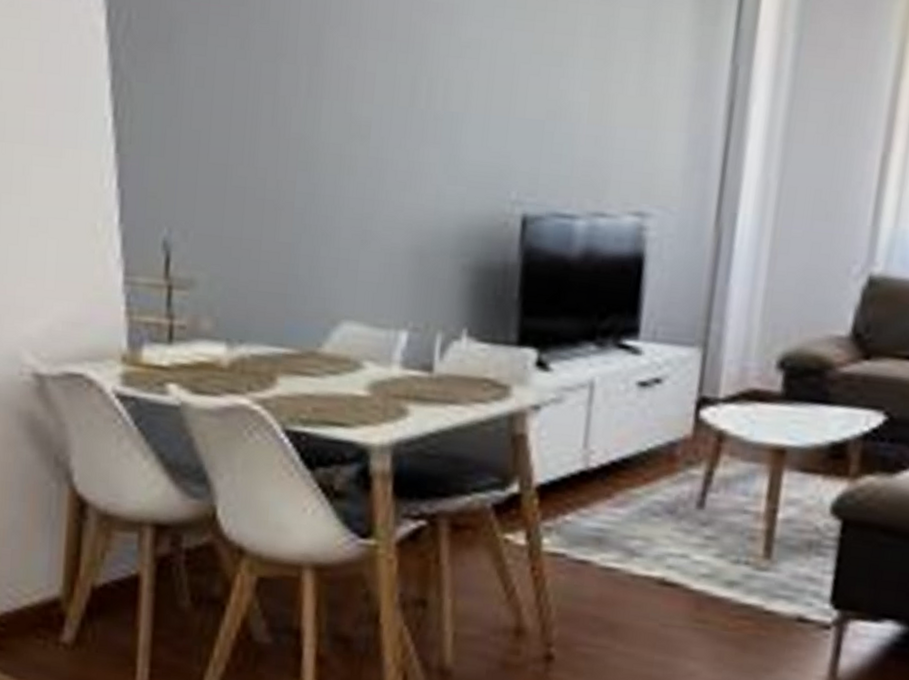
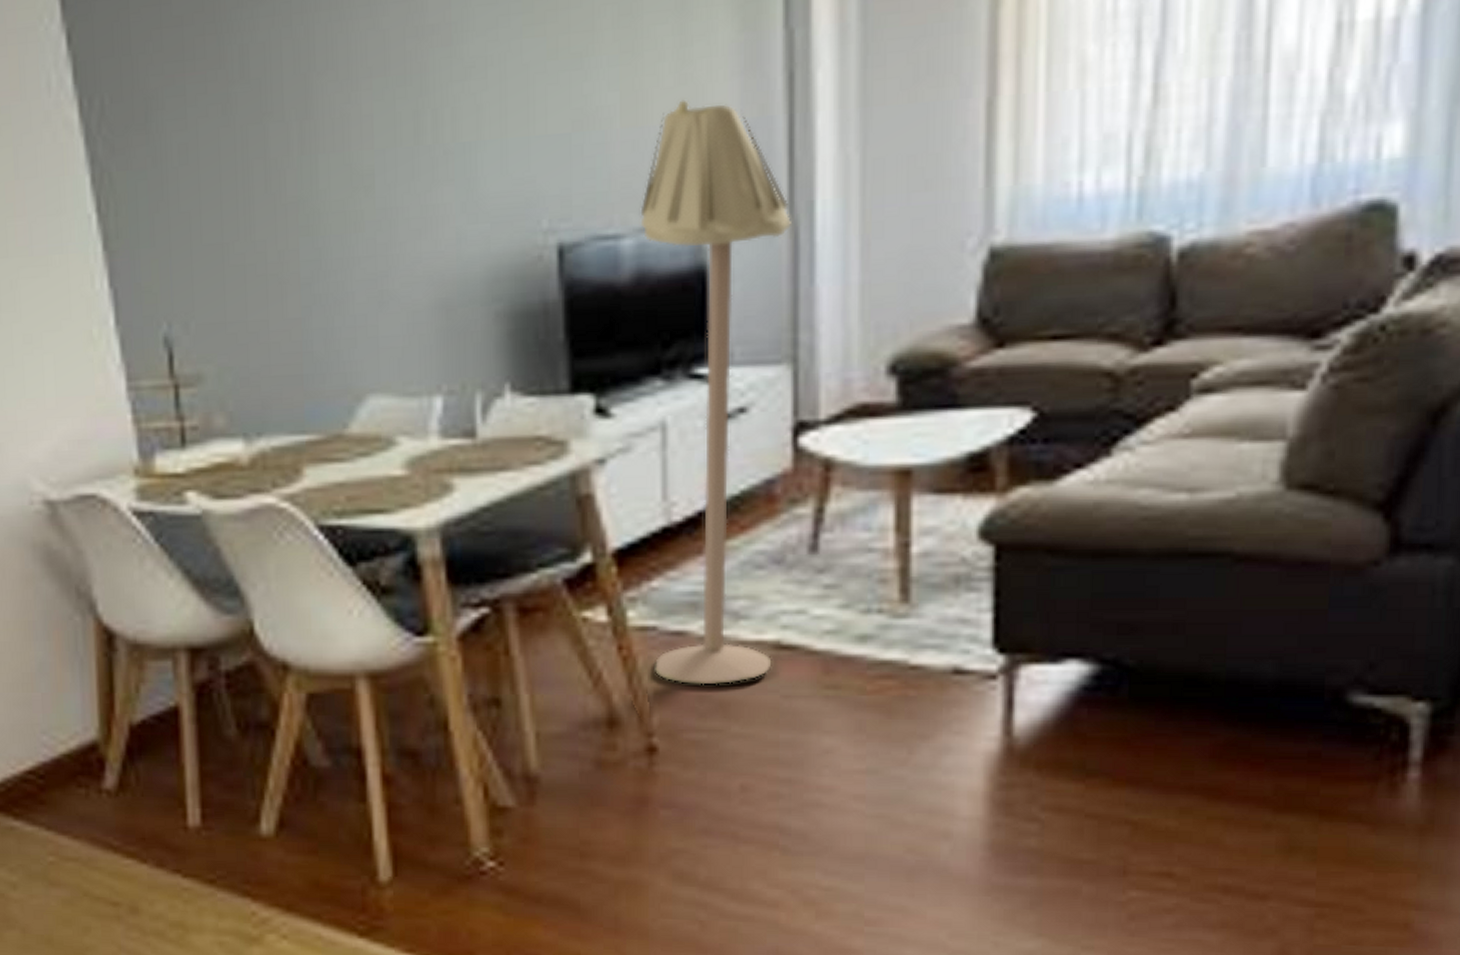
floor lamp: none [558,109,718,609] -> present [640,99,793,685]

